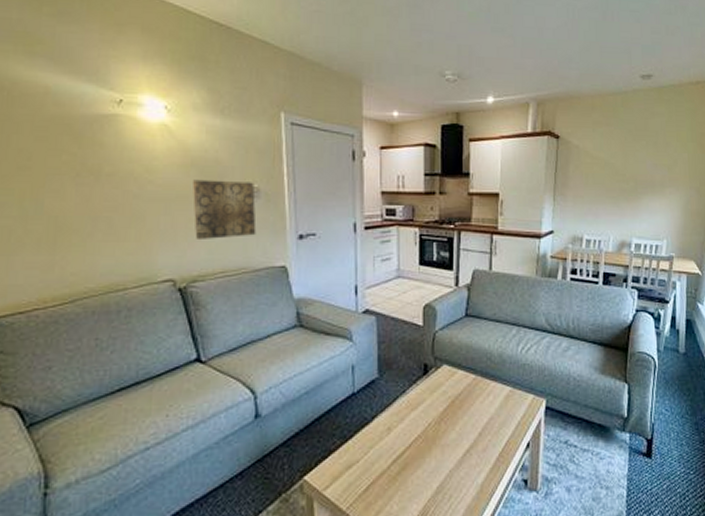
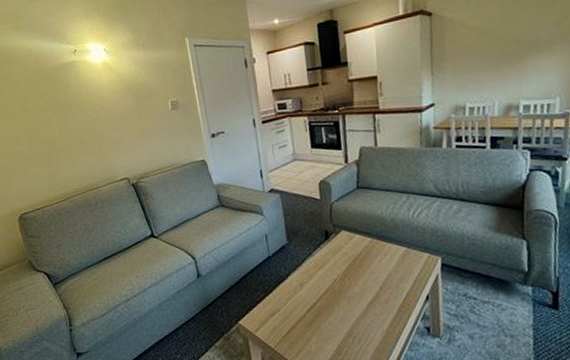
wall art: present [193,179,257,239] -> none [131,97,180,146]

